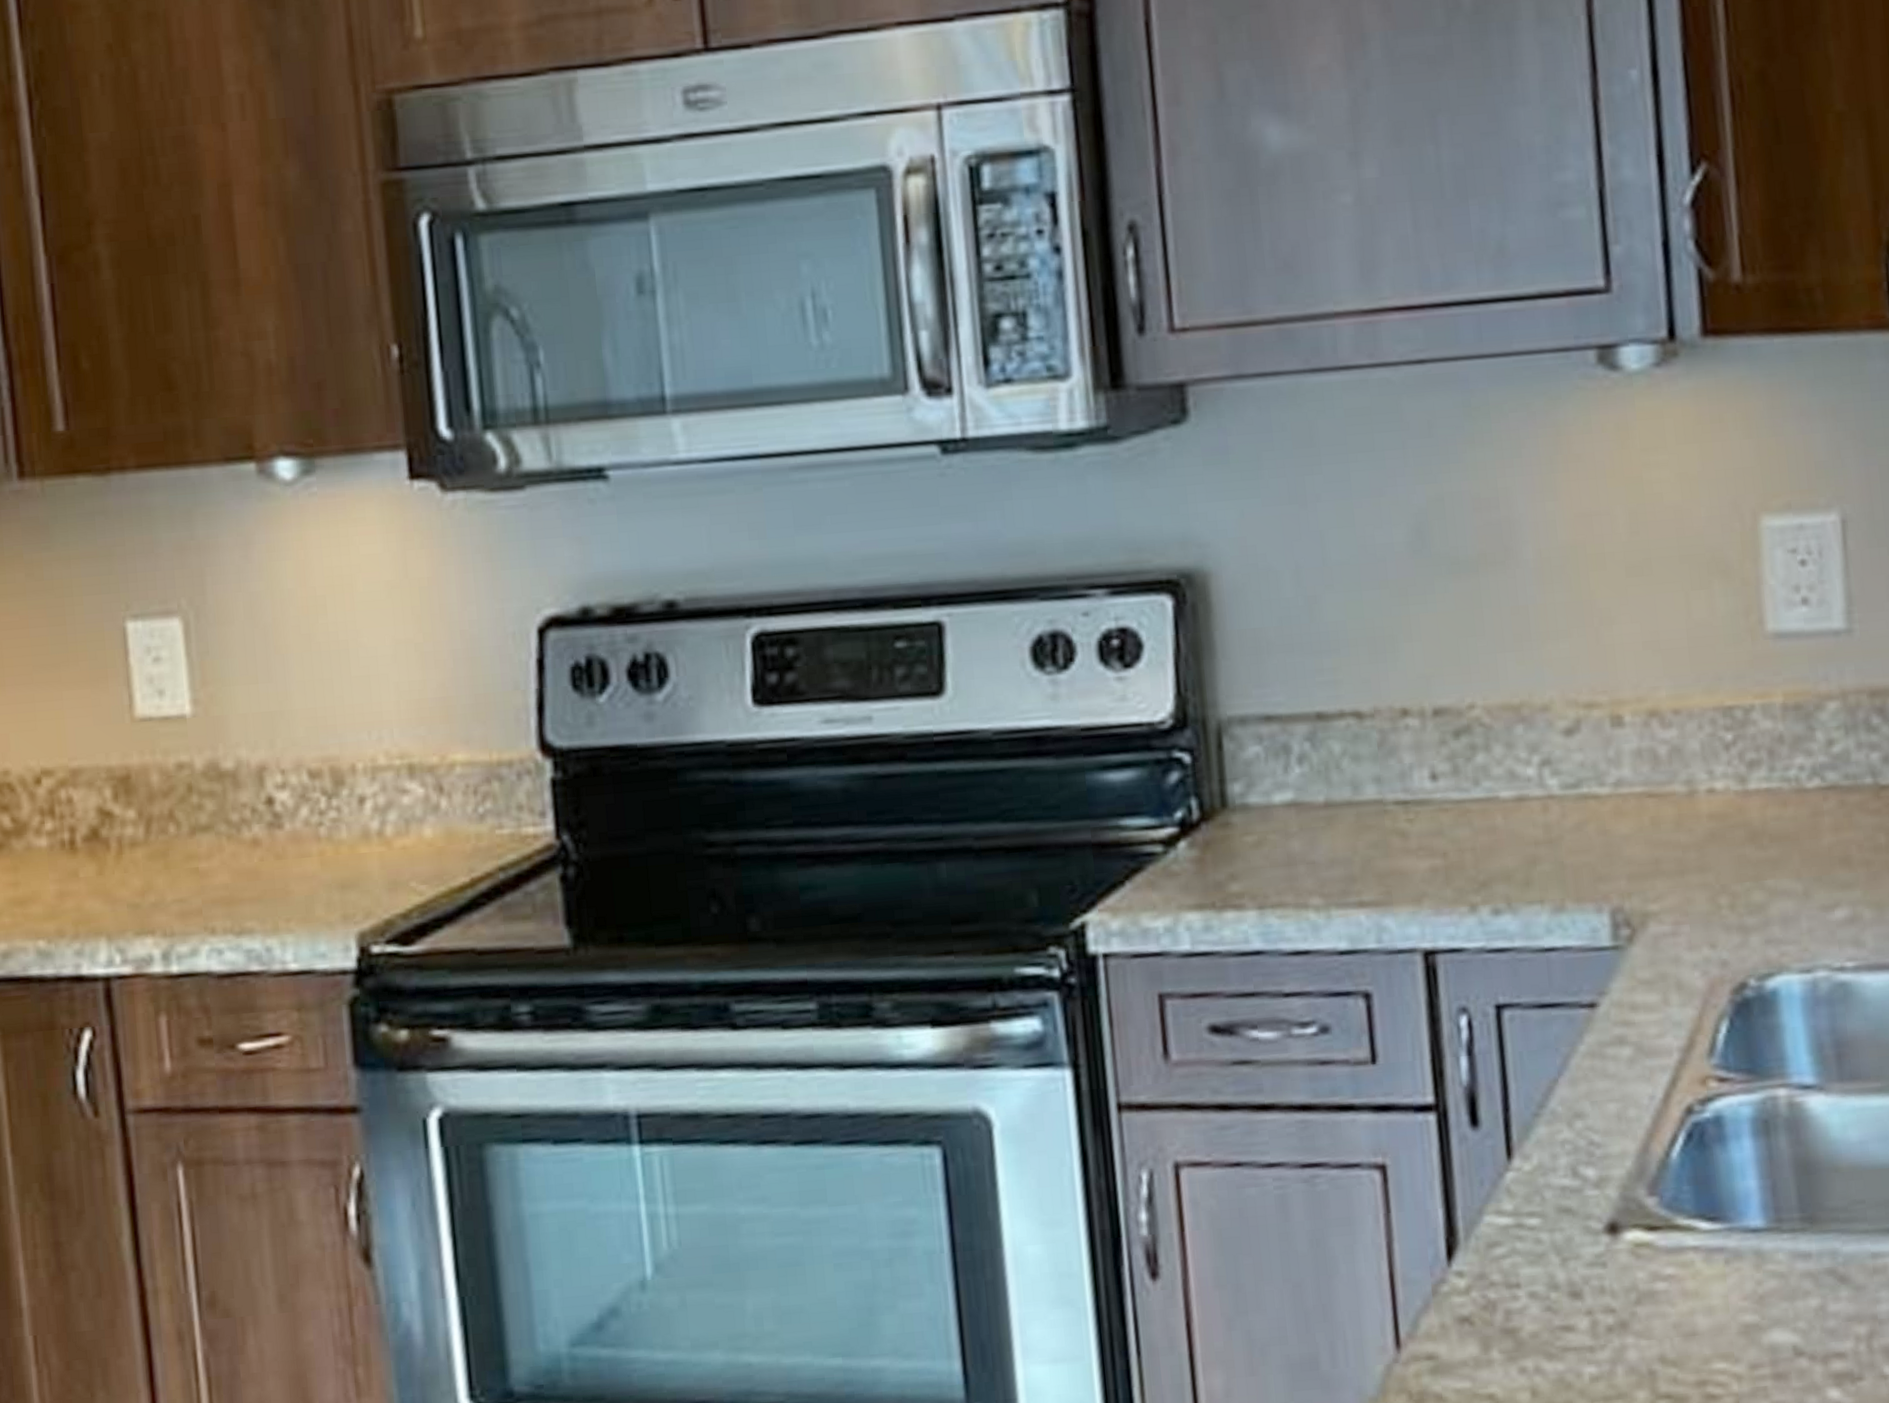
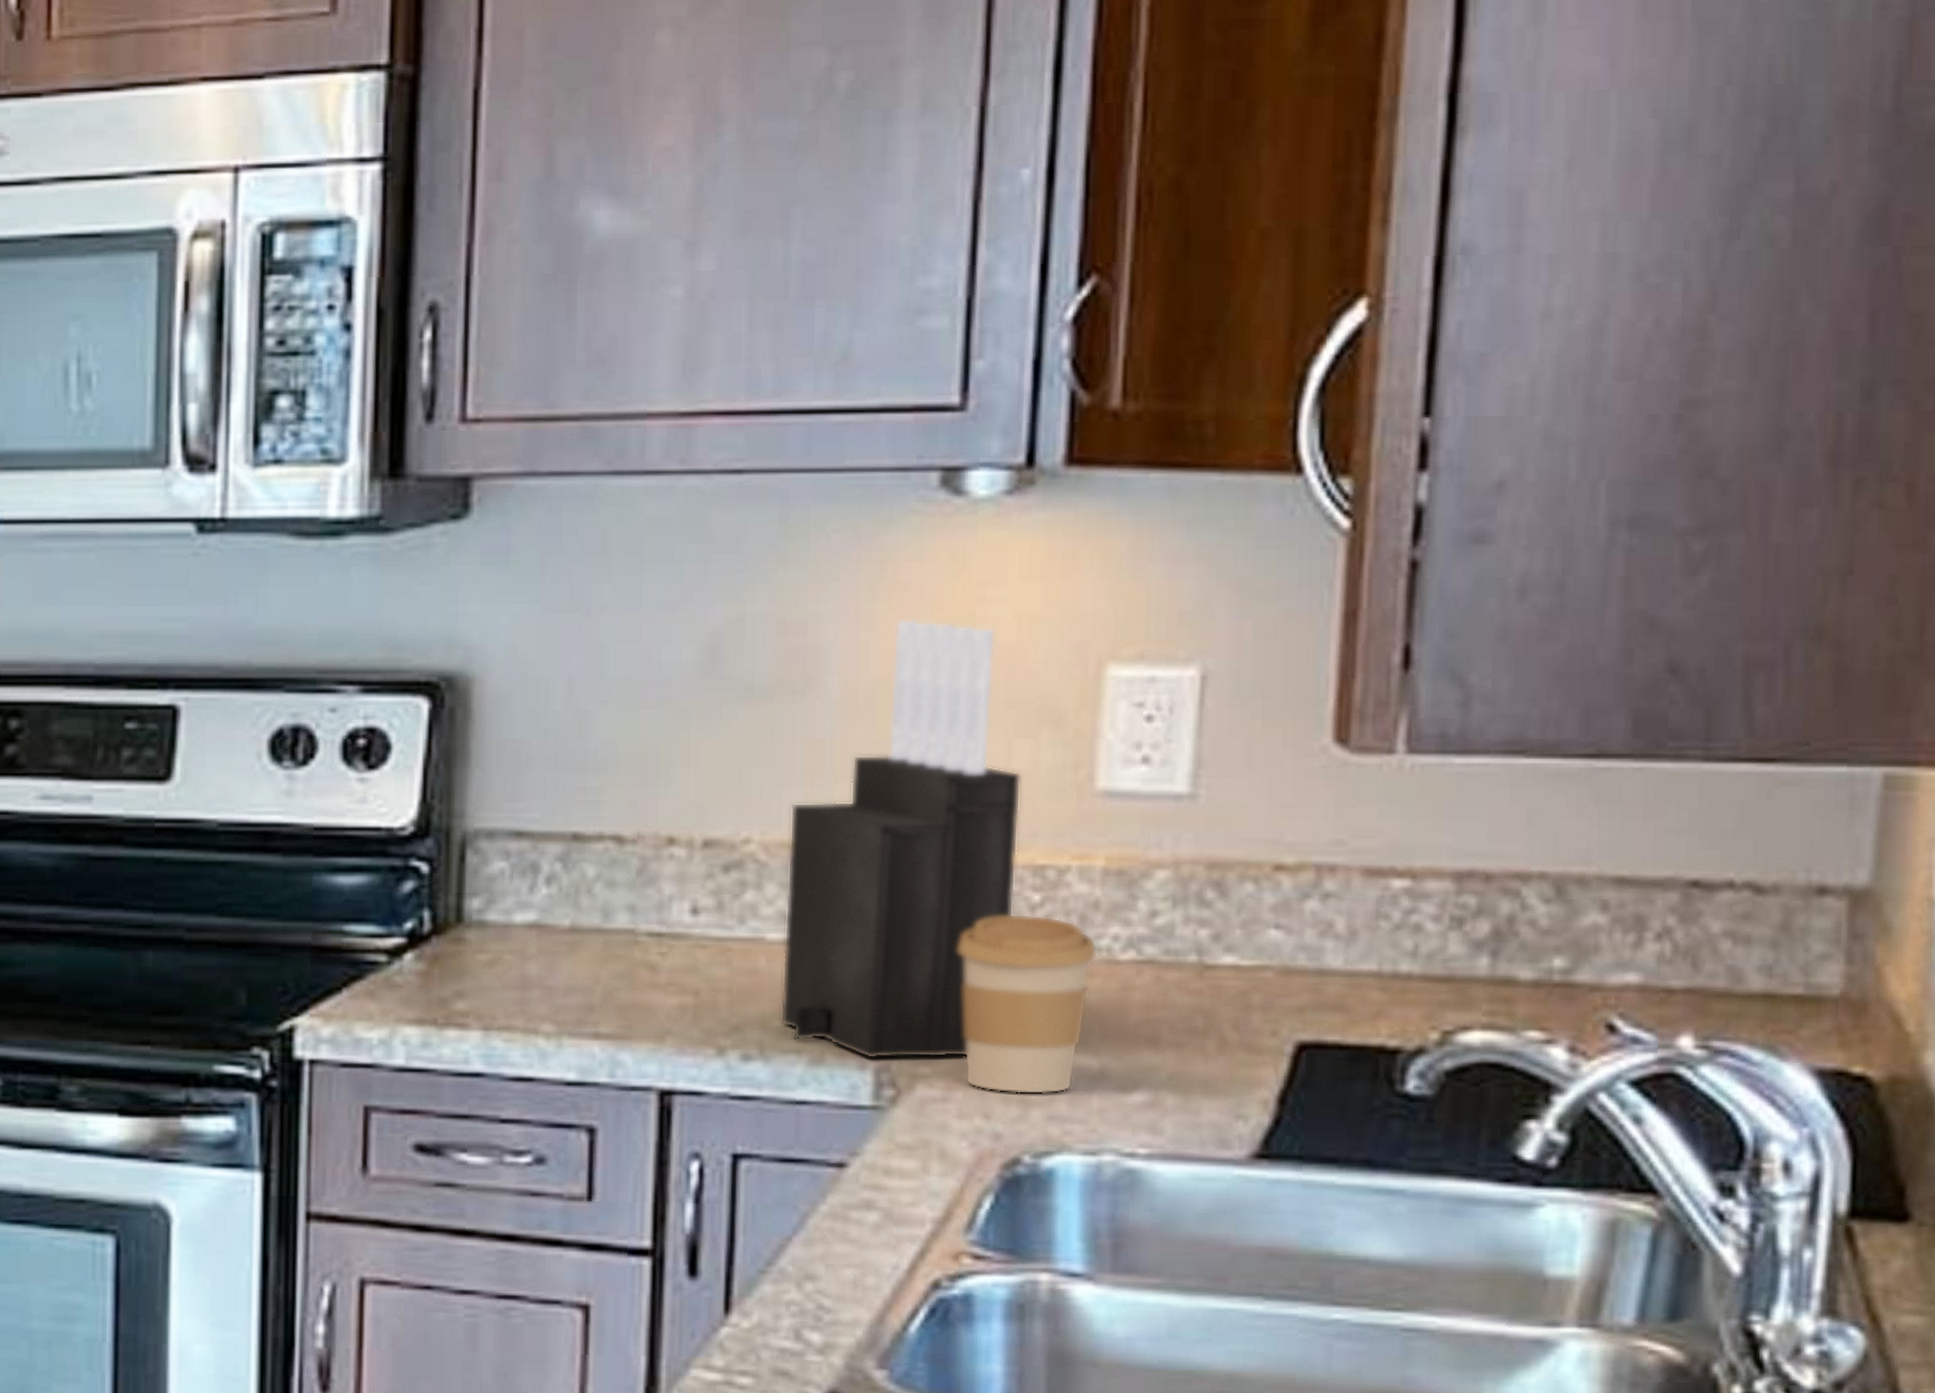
knife block: none [1505,487,1713,903] -> present [779,619,1022,1060]
coffee cup: none [1667,752,1788,923] -> present [958,913,1098,1095]

